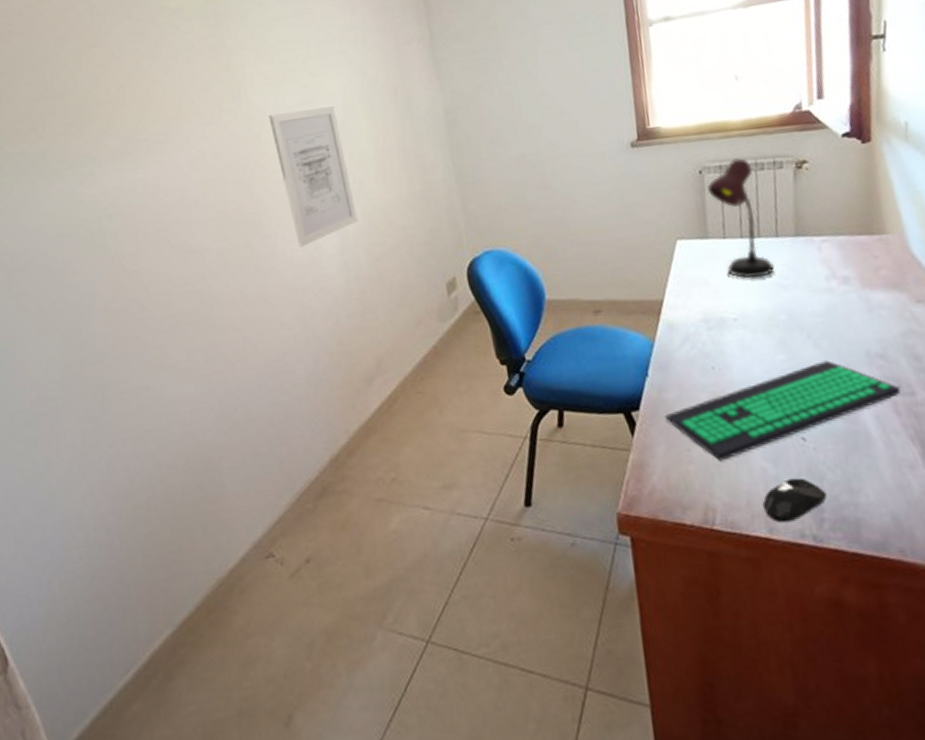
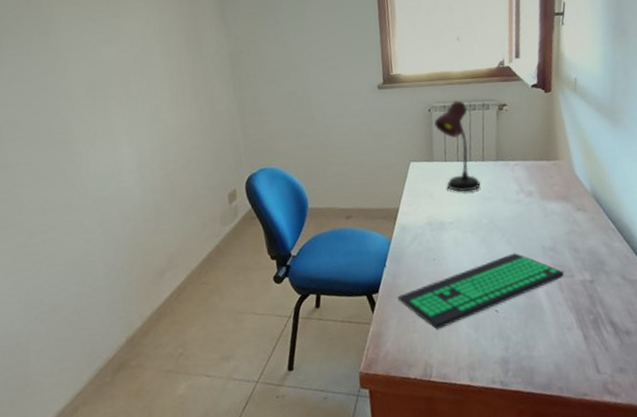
wall art: present [269,106,358,247] -> none [75,45,154,163]
computer mouse: present [762,477,827,523] -> none [466,339,512,374]

